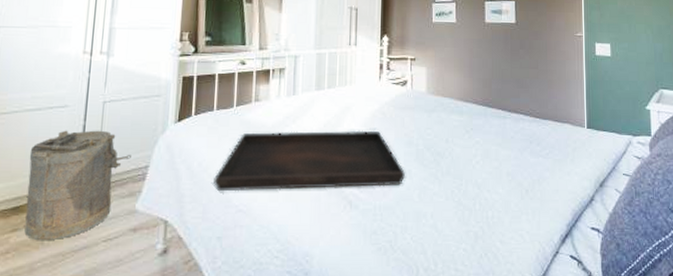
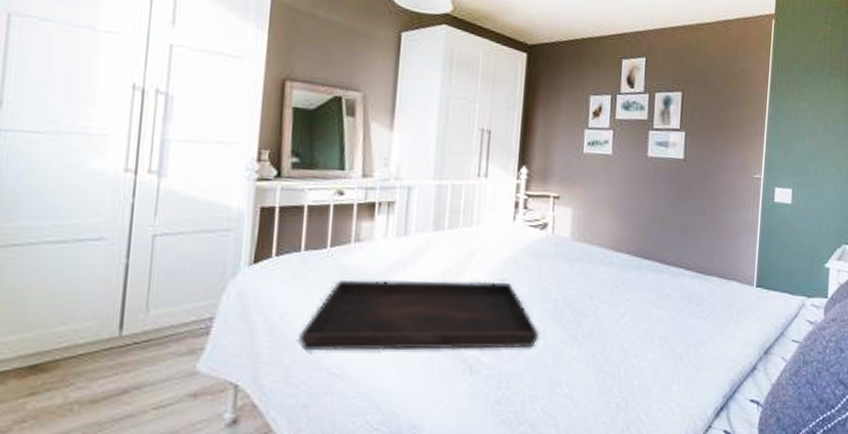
laundry hamper: present [24,130,131,240] -> none [46,269,191,406]

